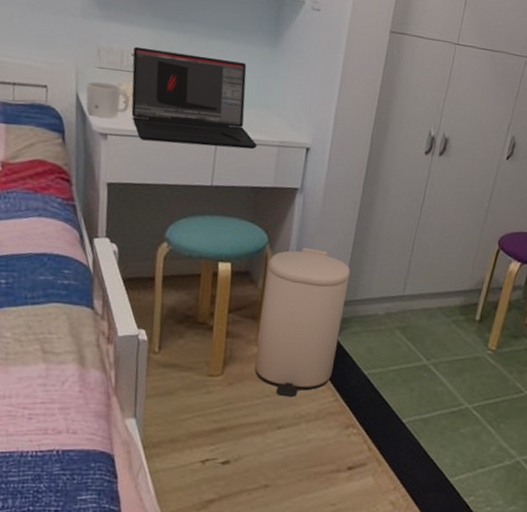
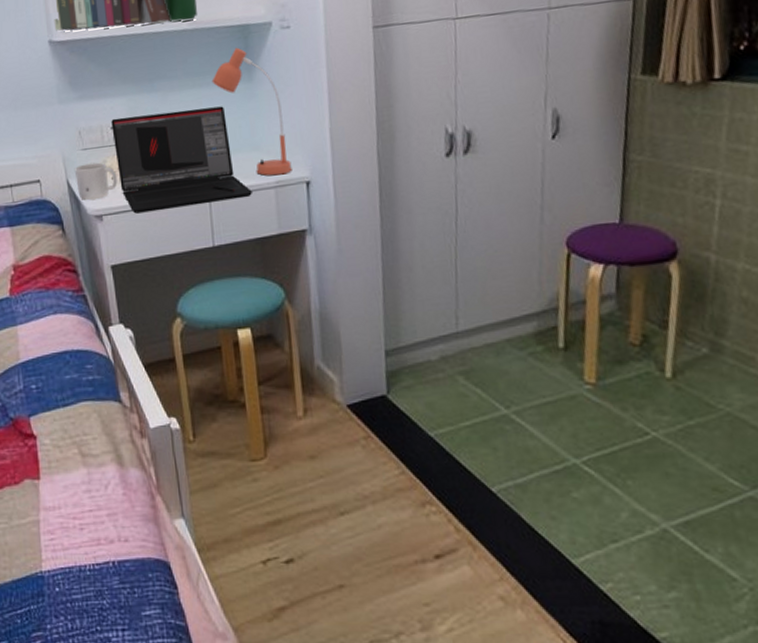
desk lamp: none [239,14,299,137] -> present [211,47,292,176]
pedal bin: present [254,247,351,398] -> none [291,295,391,476]

